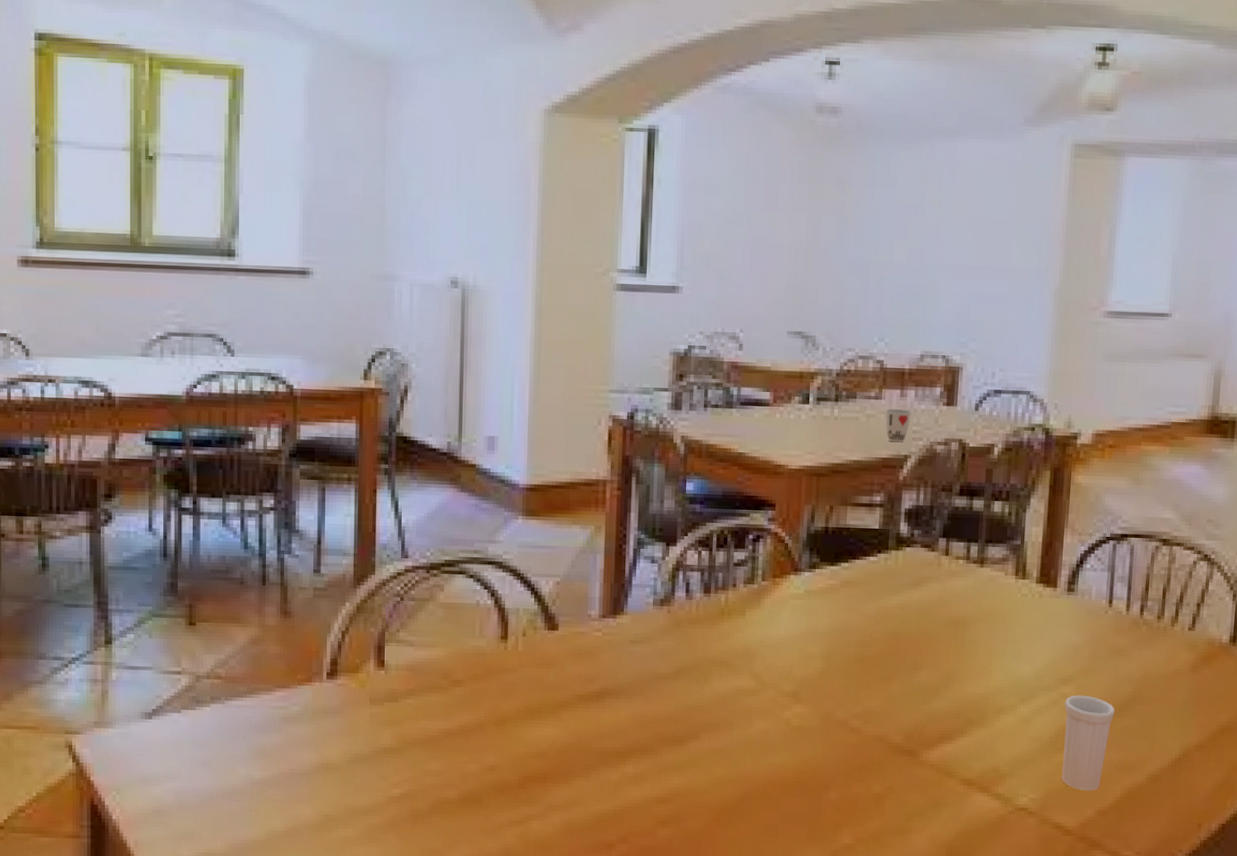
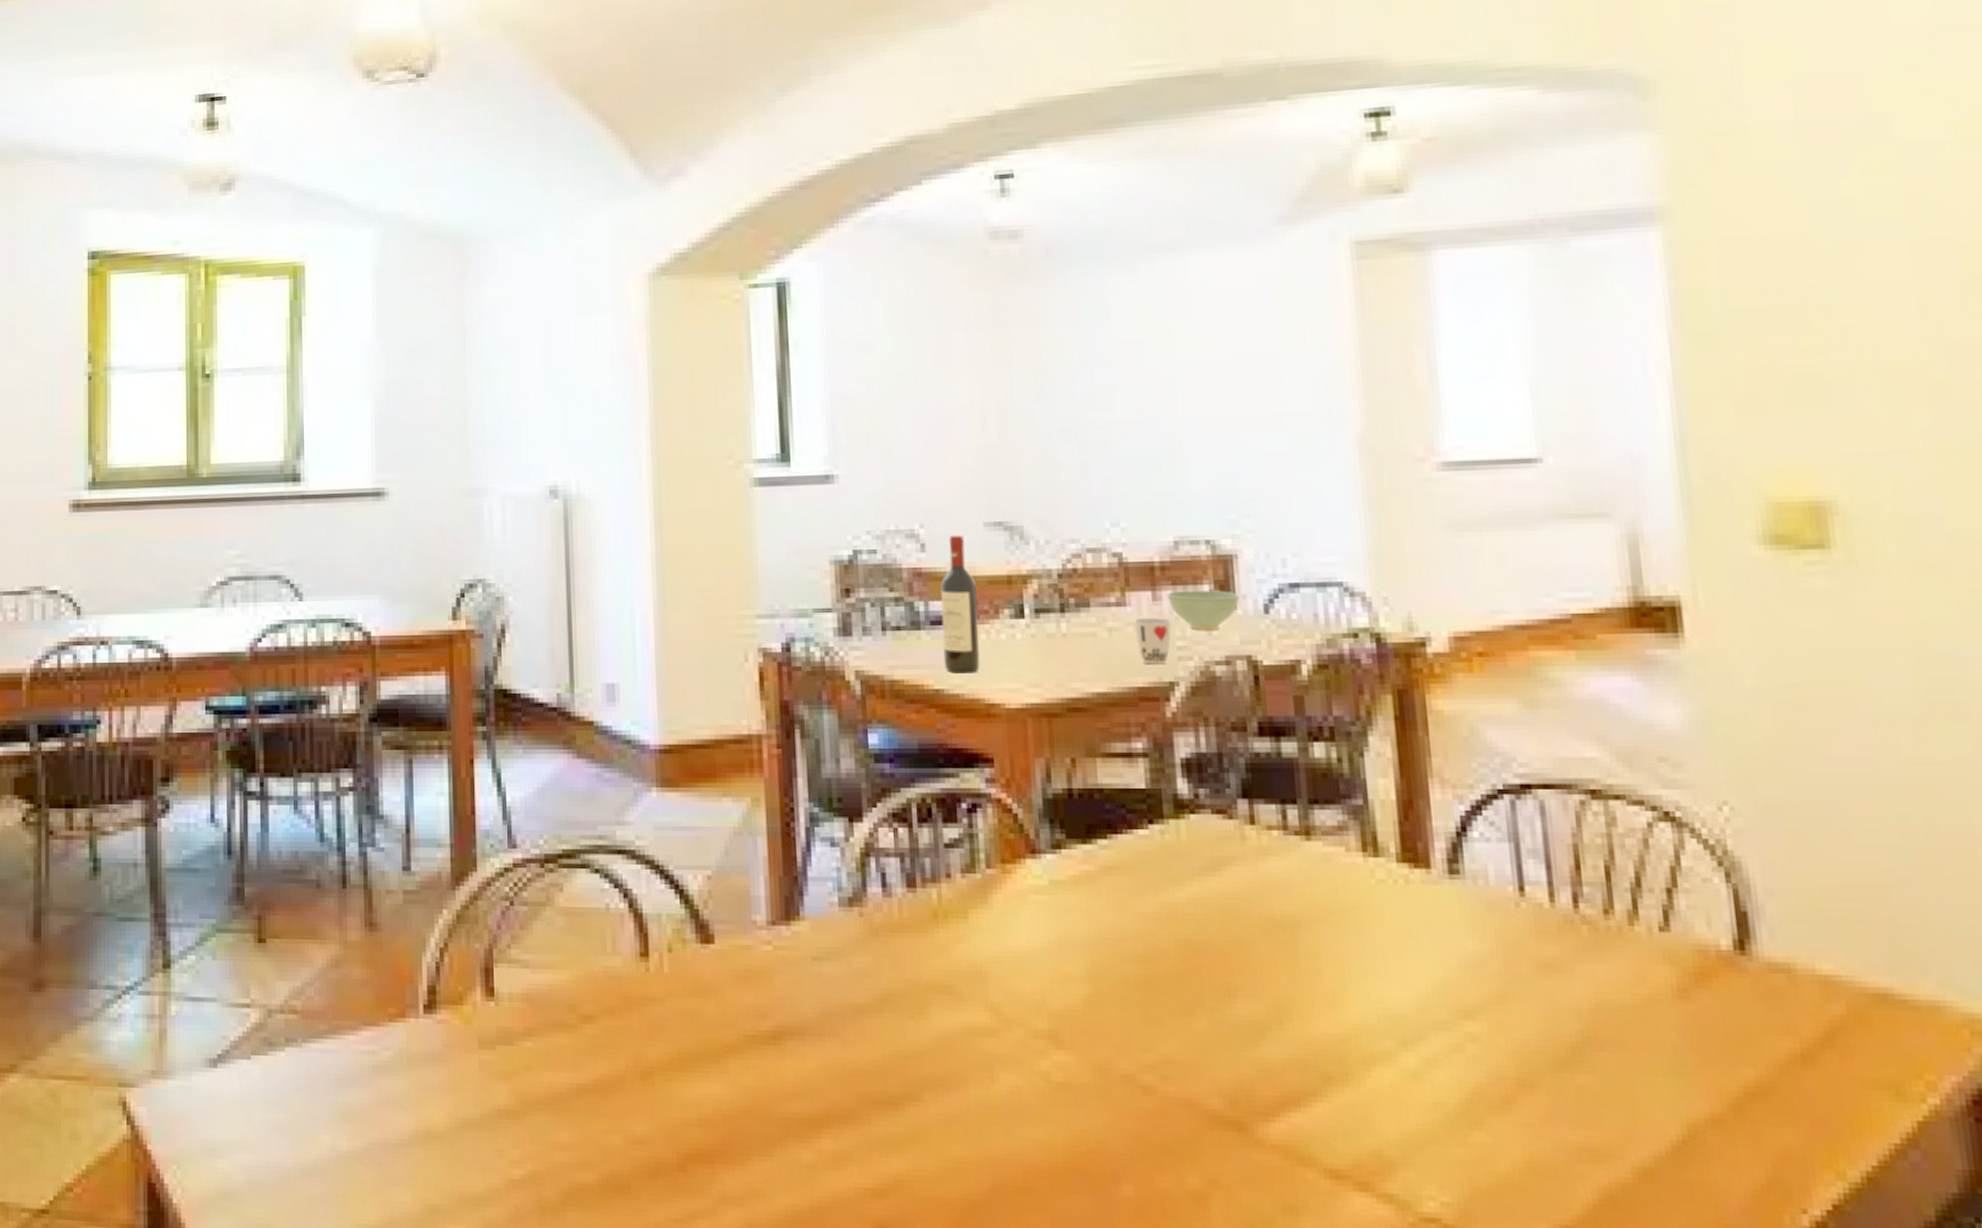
wine bottle: none [747,339,777,442] -> present [941,535,980,673]
bowl: none [910,390,961,421] -> present [1166,589,1241,631]
cup: present [1061,695,1115,791] -> none [1473,1036,1560,1192]

